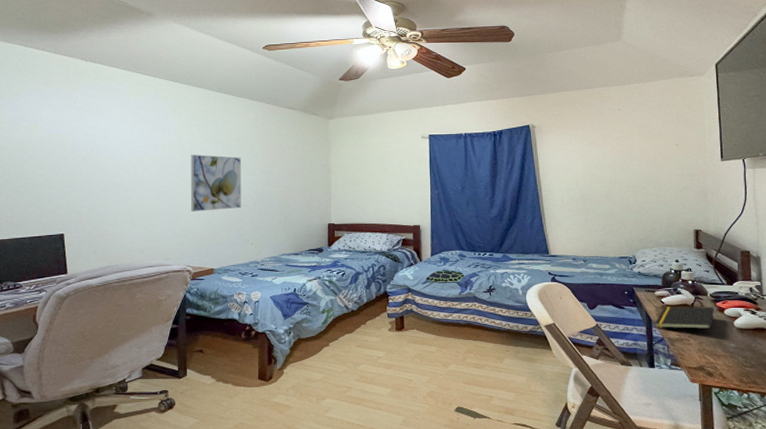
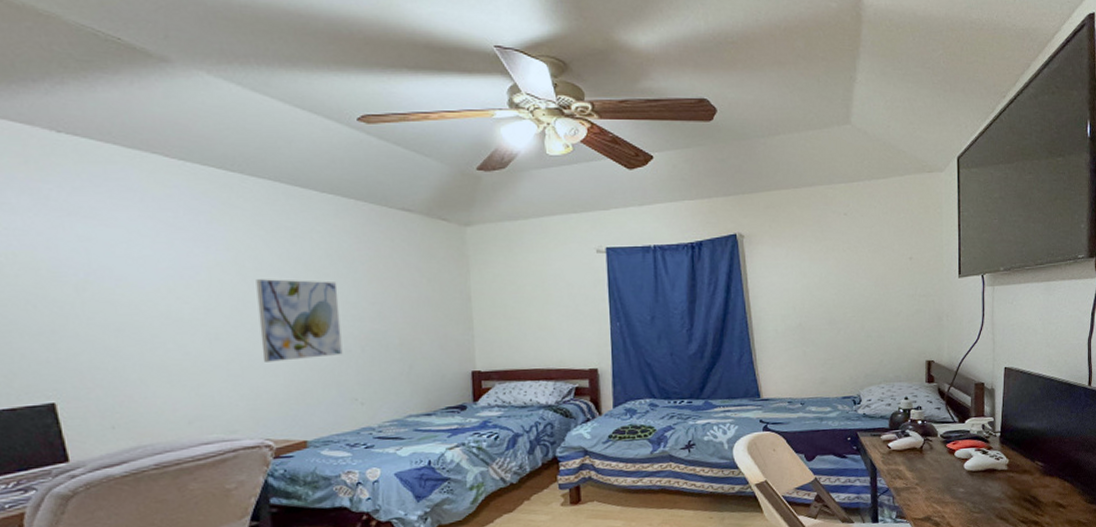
notepad: present [655,306,714,329] -> none [880,448,944,478]

